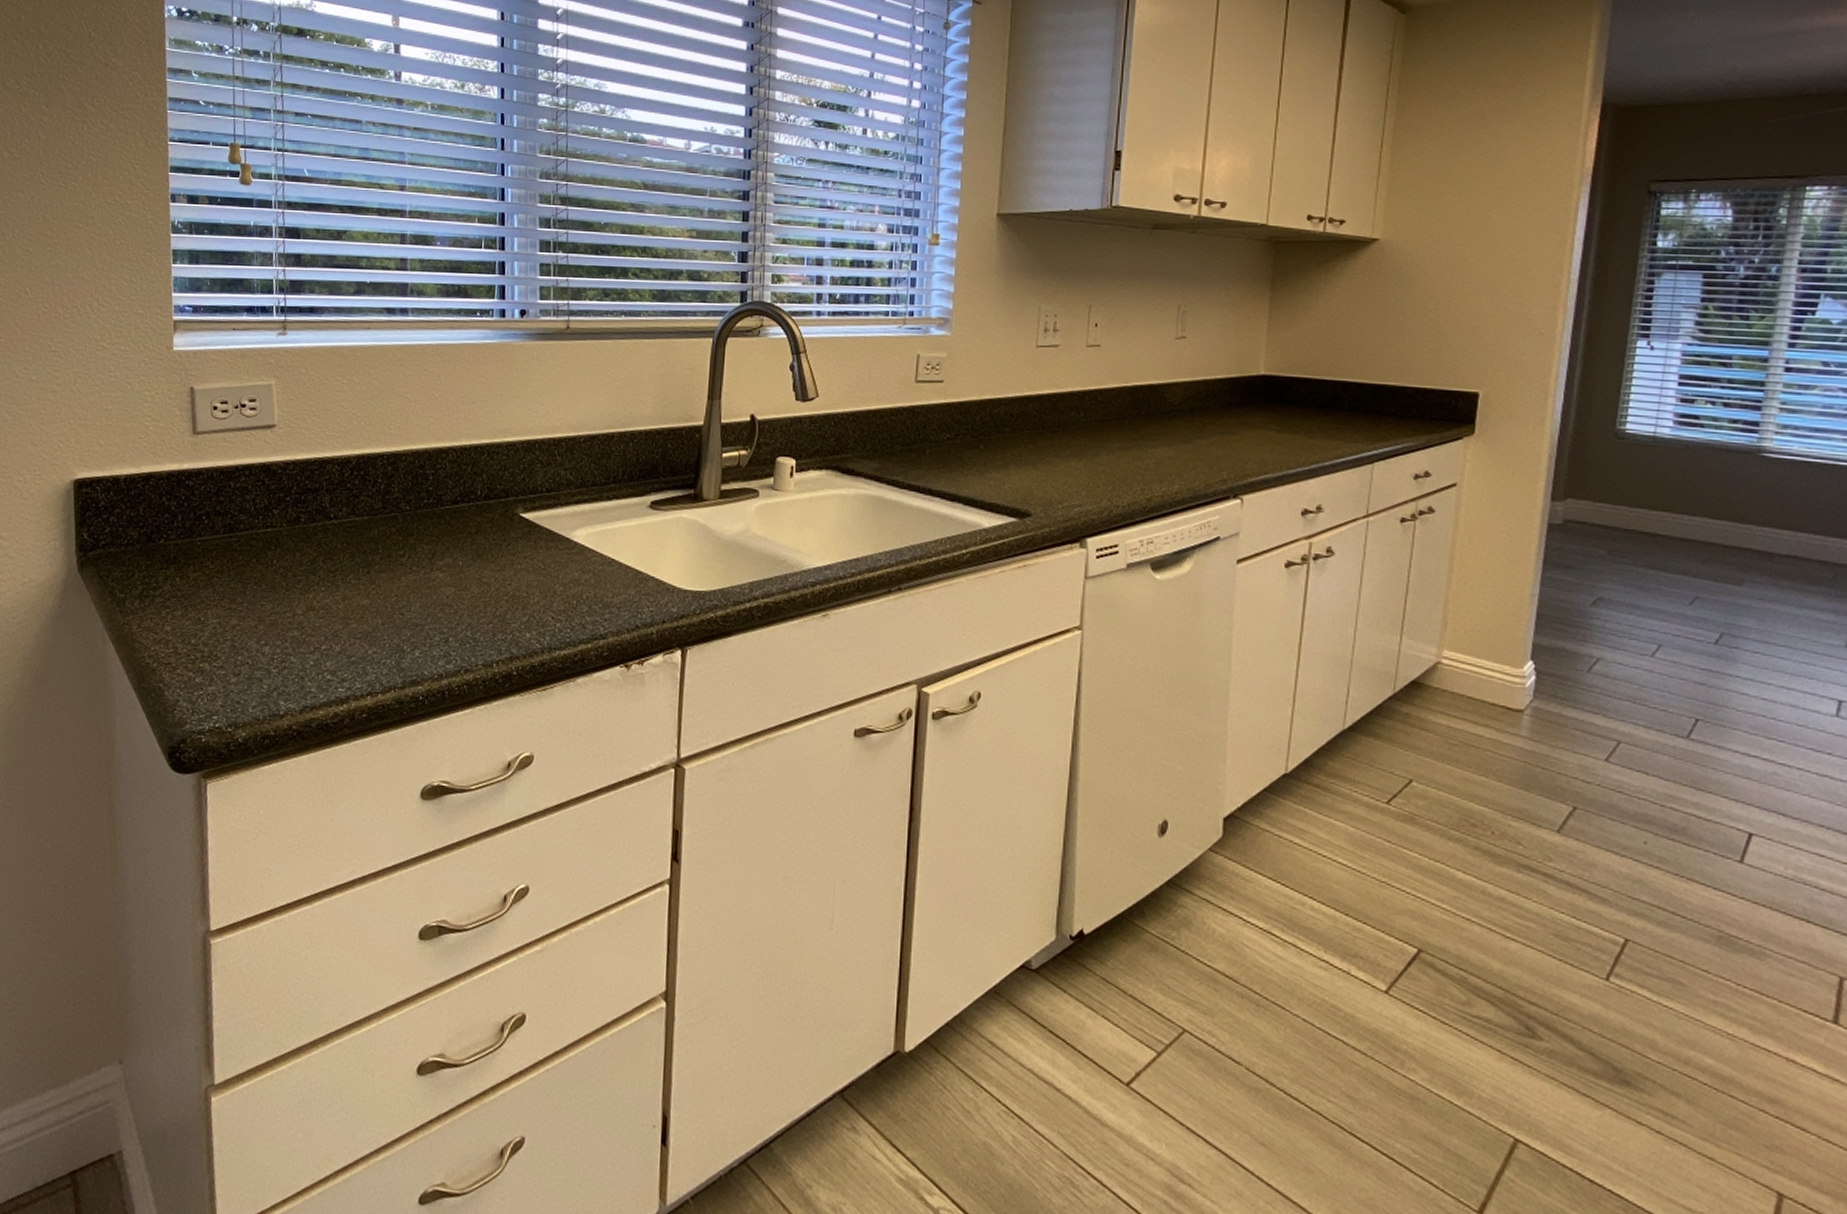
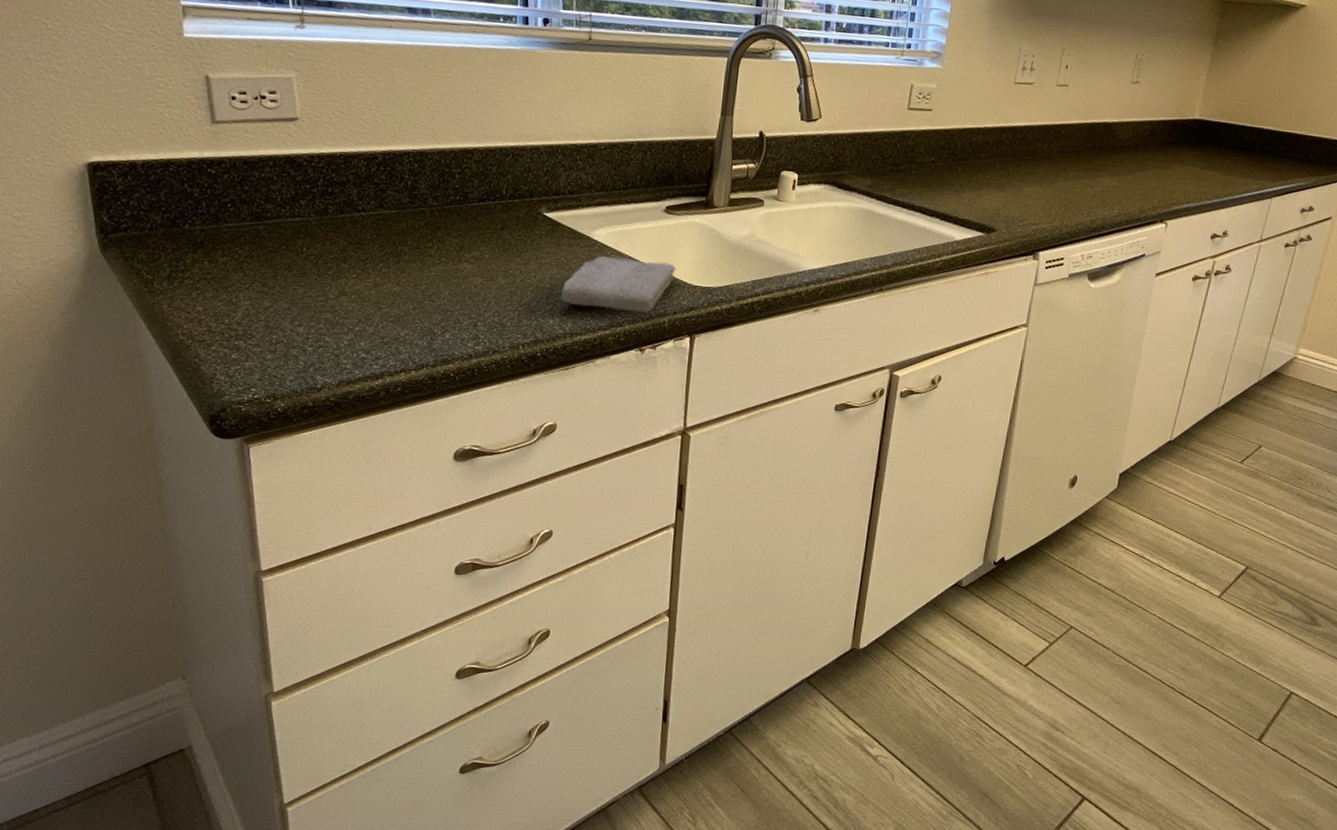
washcloth: none [537,559,664,623] -> present [560,256,676,313]

